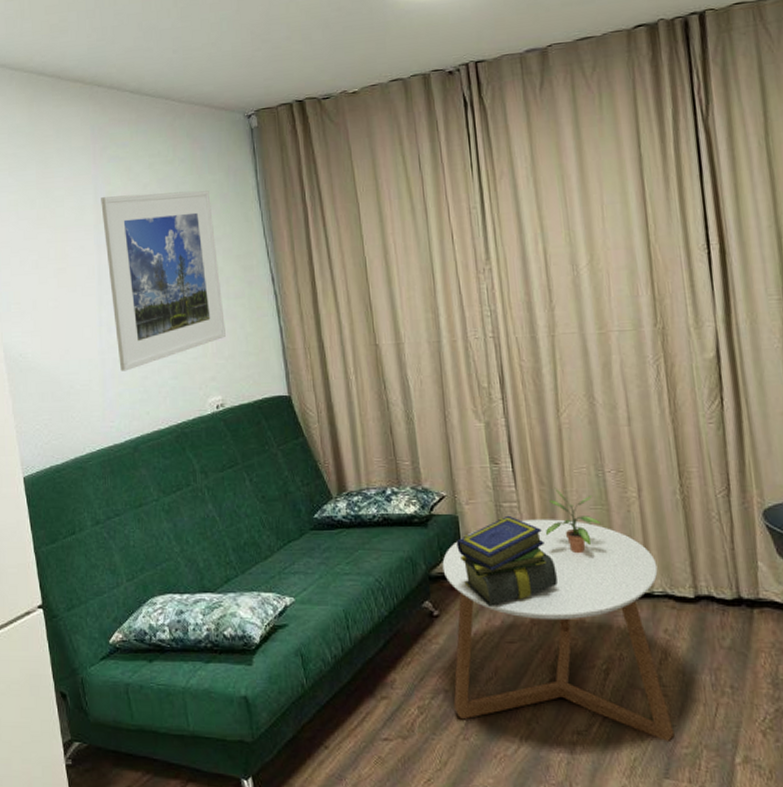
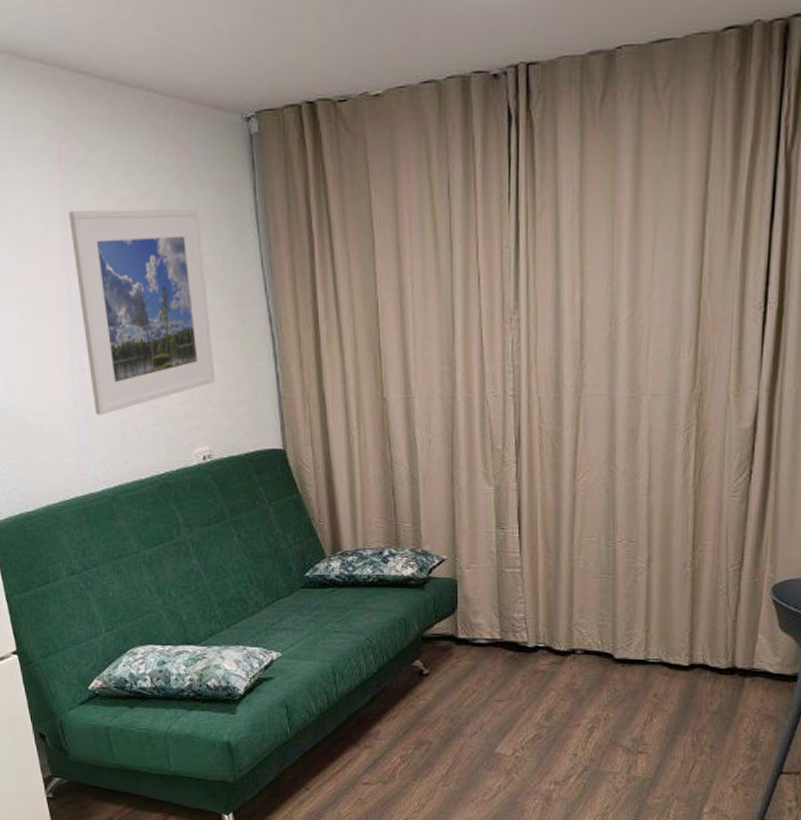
coffee table: present [442,519,675,741] -> none [436,585,656,792]
stack of books: present [456,515,558,608] -> none [453,581,553,668]
potted plant: present [545,487,601,554] -> none [546,555,604,621]

